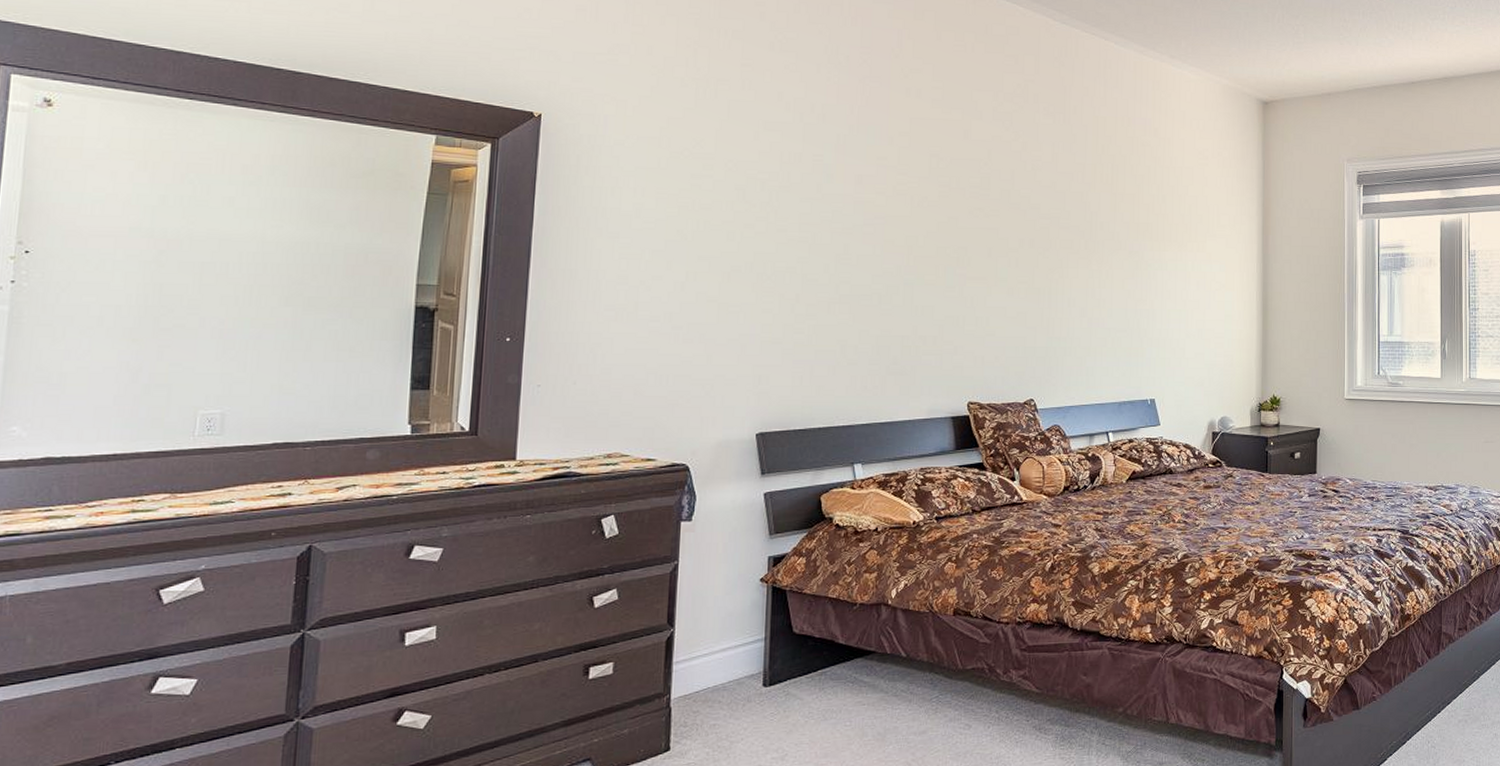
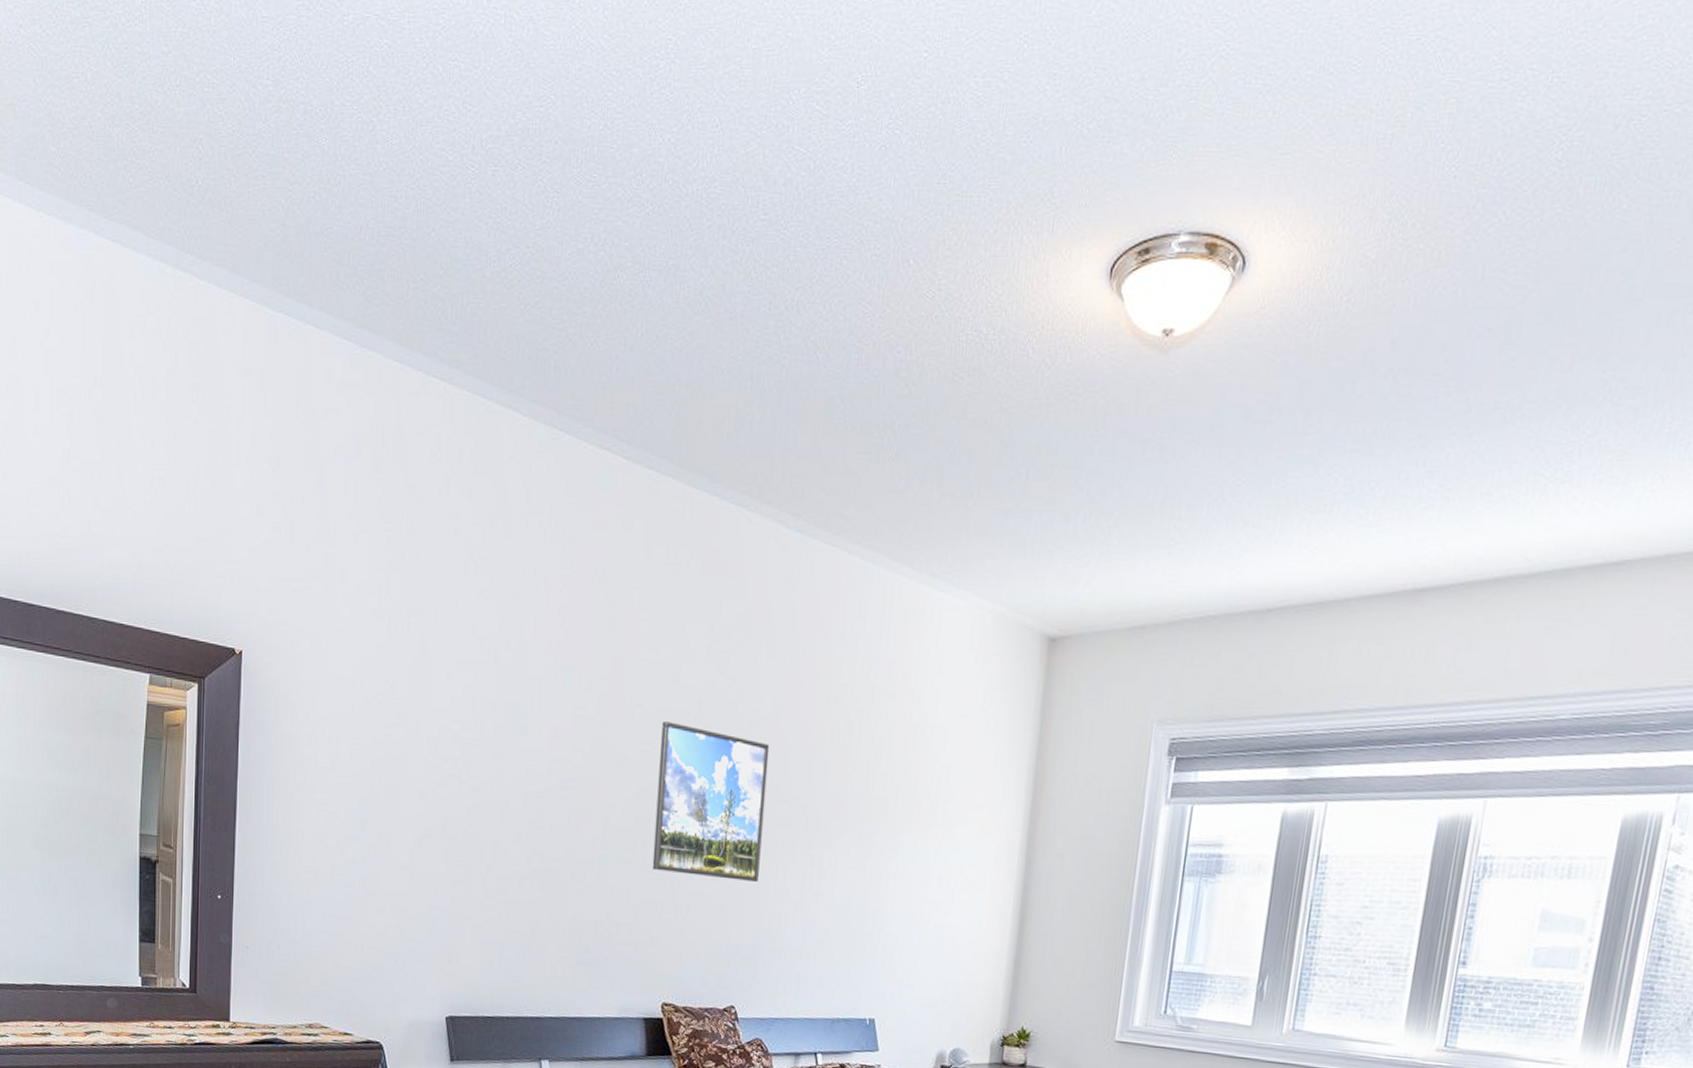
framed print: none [953,168,1051,294] -> present [652,722,770,882]

